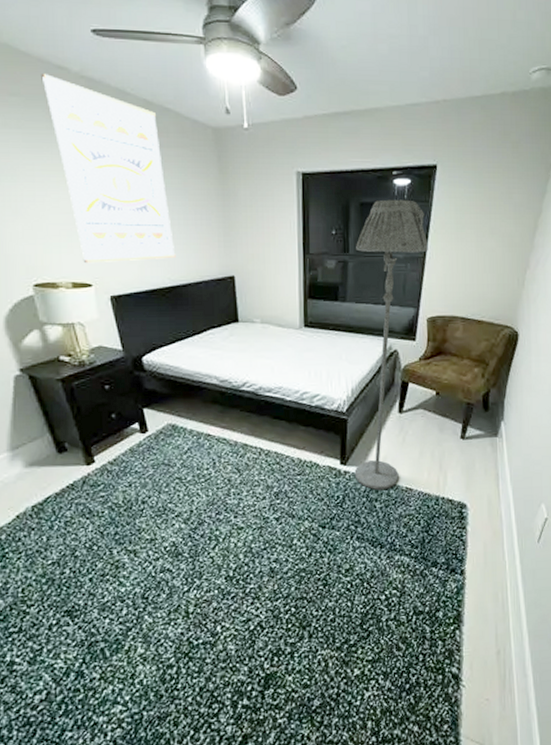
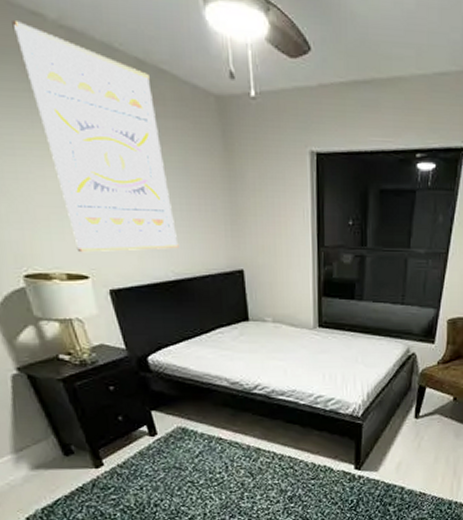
floor lamp: present [354,199,428,490] -> none [369,186,452,494]

